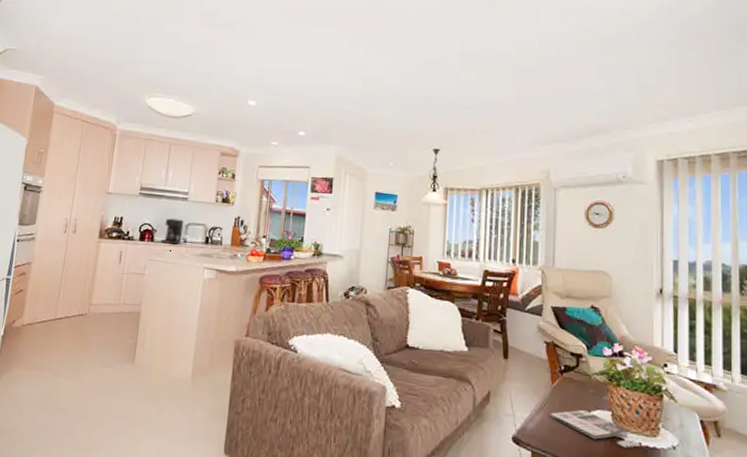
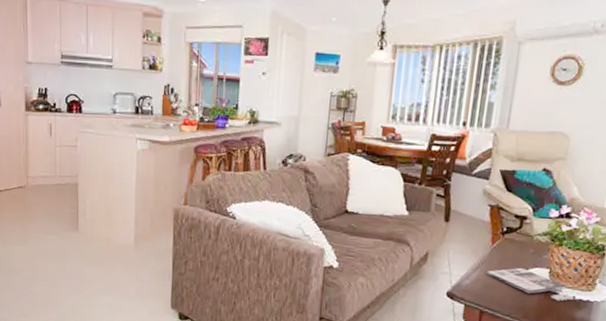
coffee maker: present [160,218,184,245] -> none [89,88,111,116]

